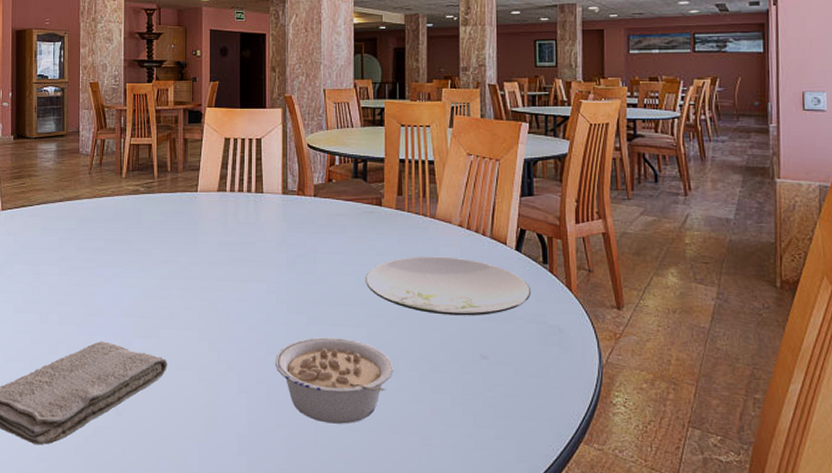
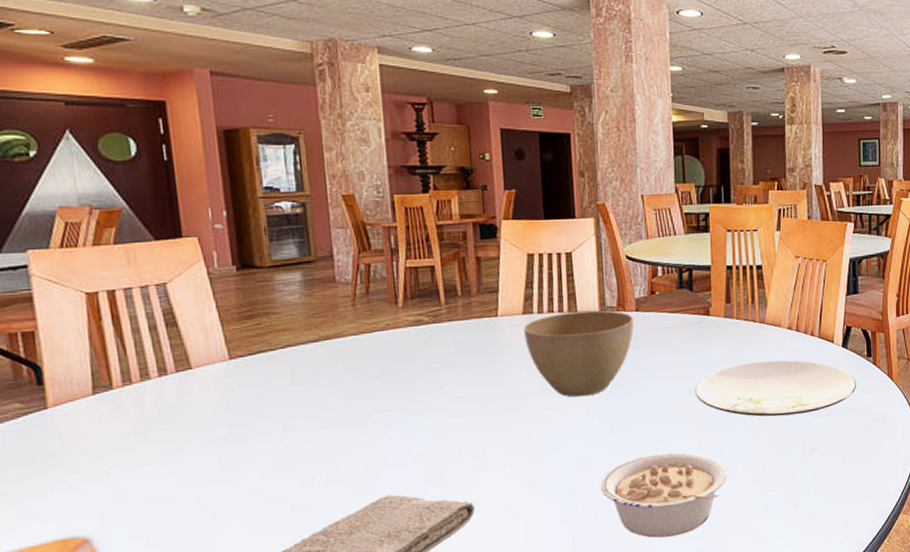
flower pot: none [218,192,312,273] -> present [524,310,634,398]

